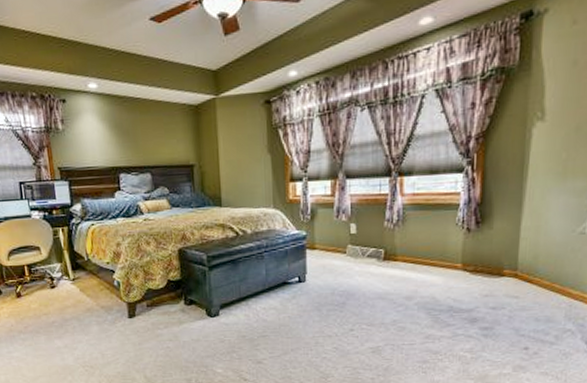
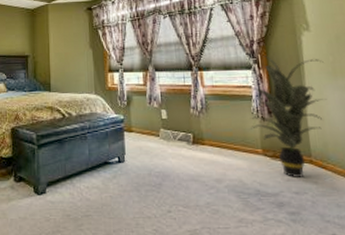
indoor plant: none [441,155,554,293] -> present [236,56,326,177]

